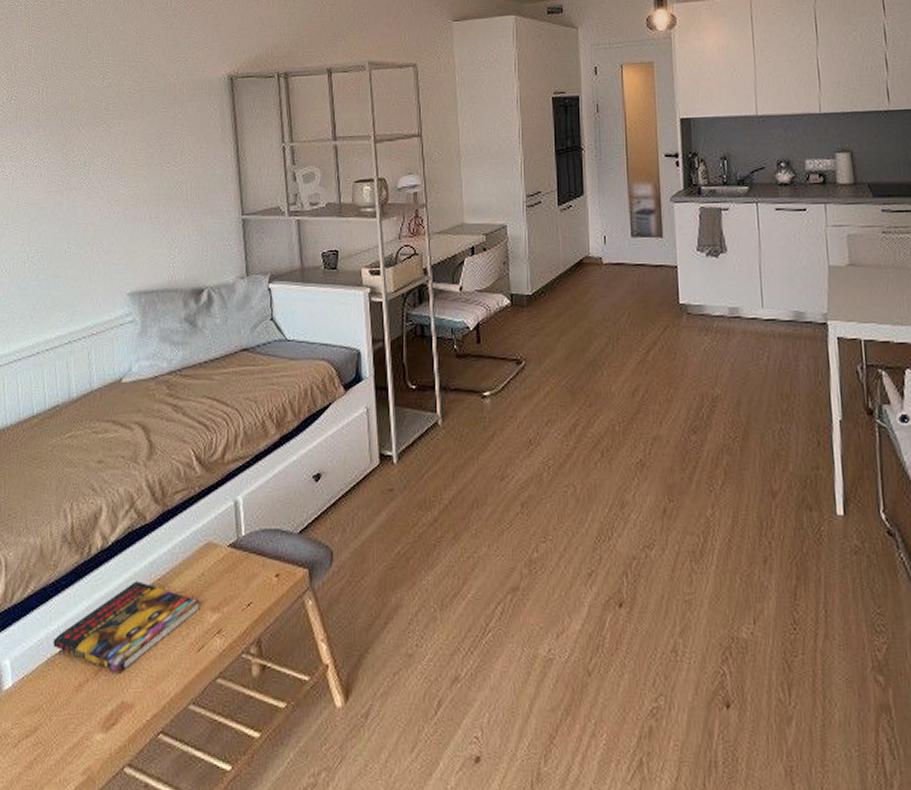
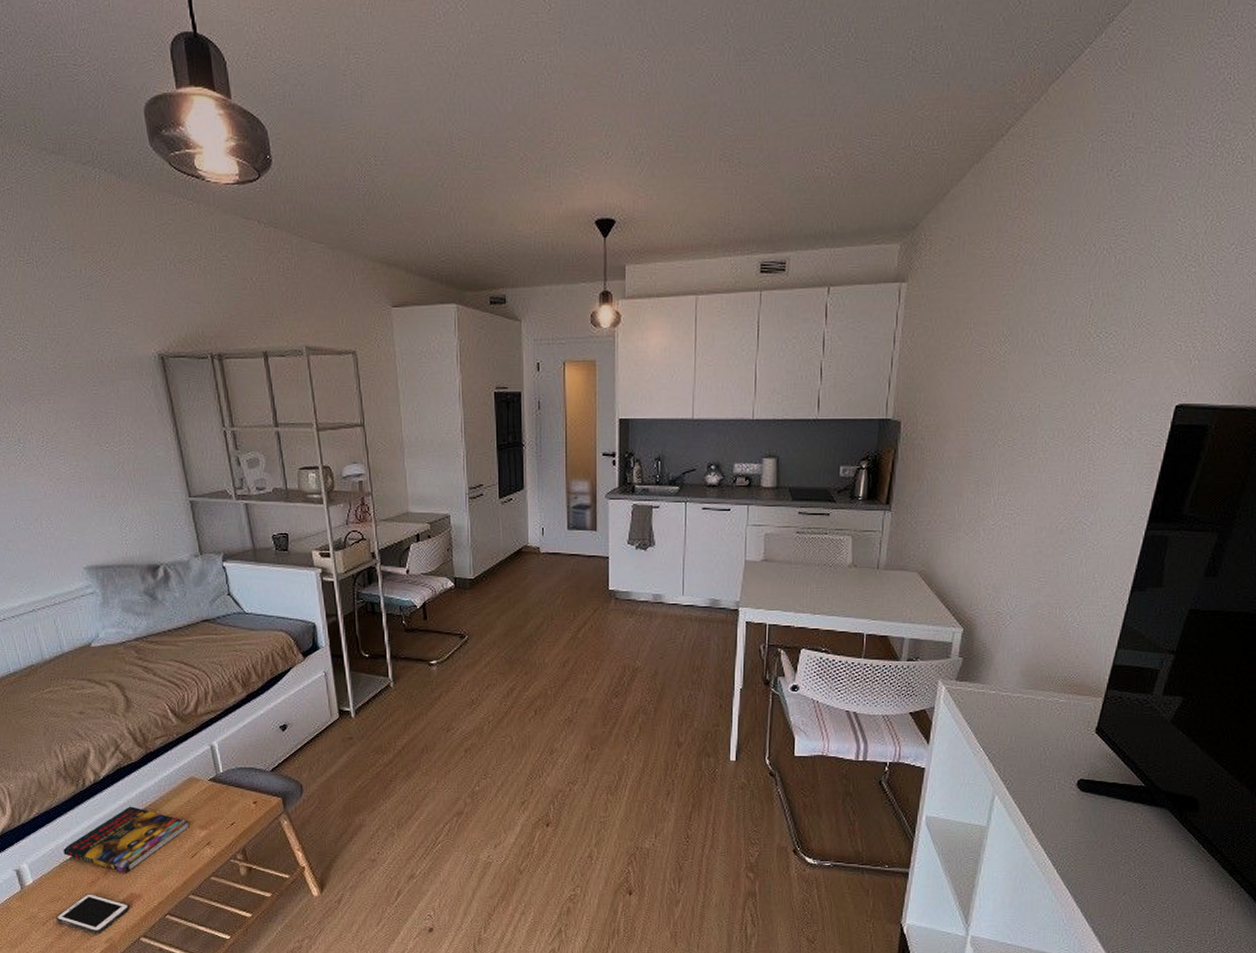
cell phone: none [30,702,118,762] -> present [56,893,130,934]

